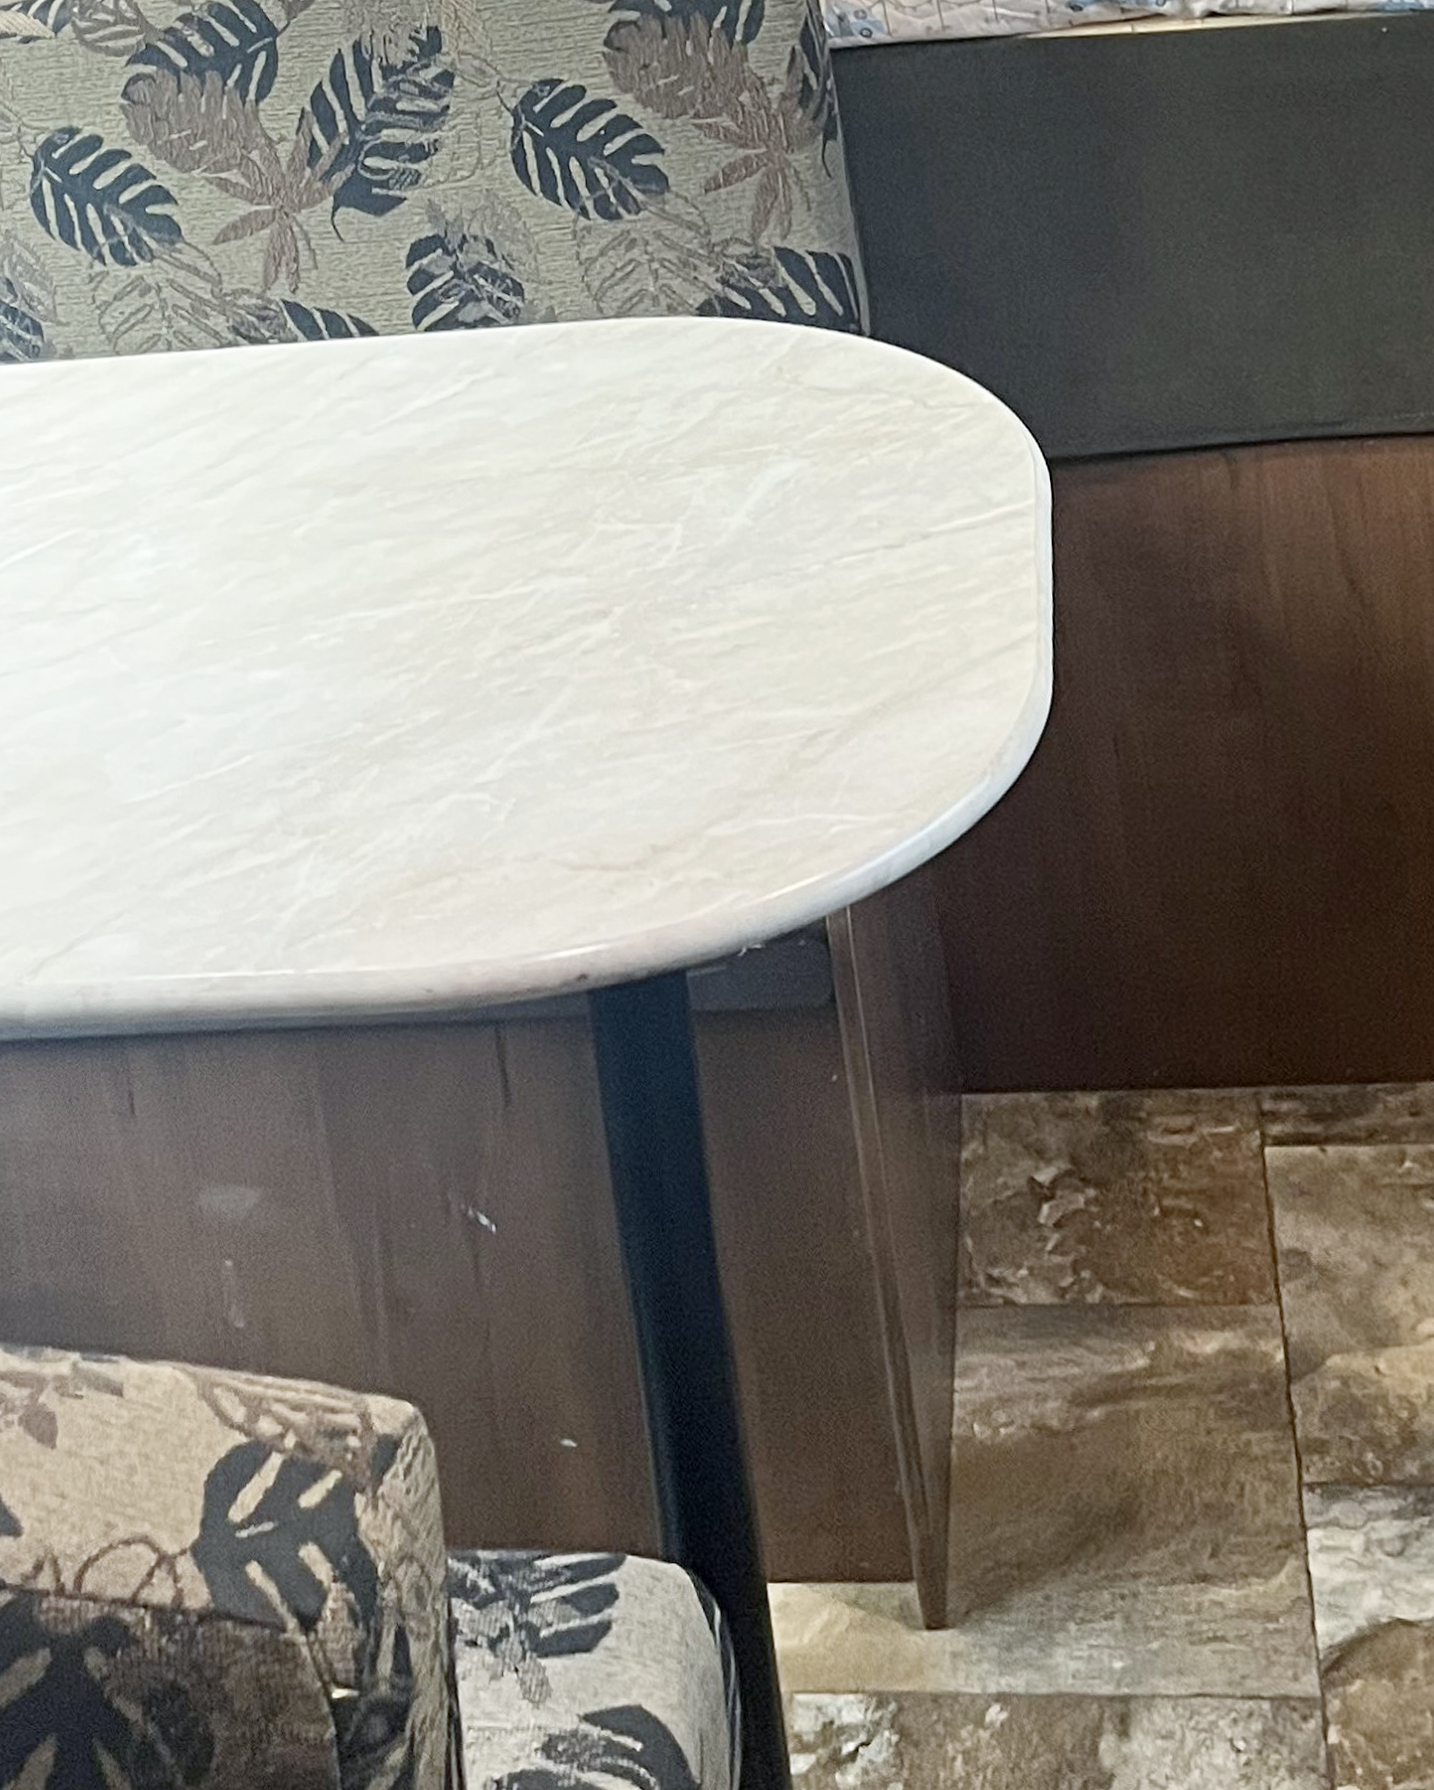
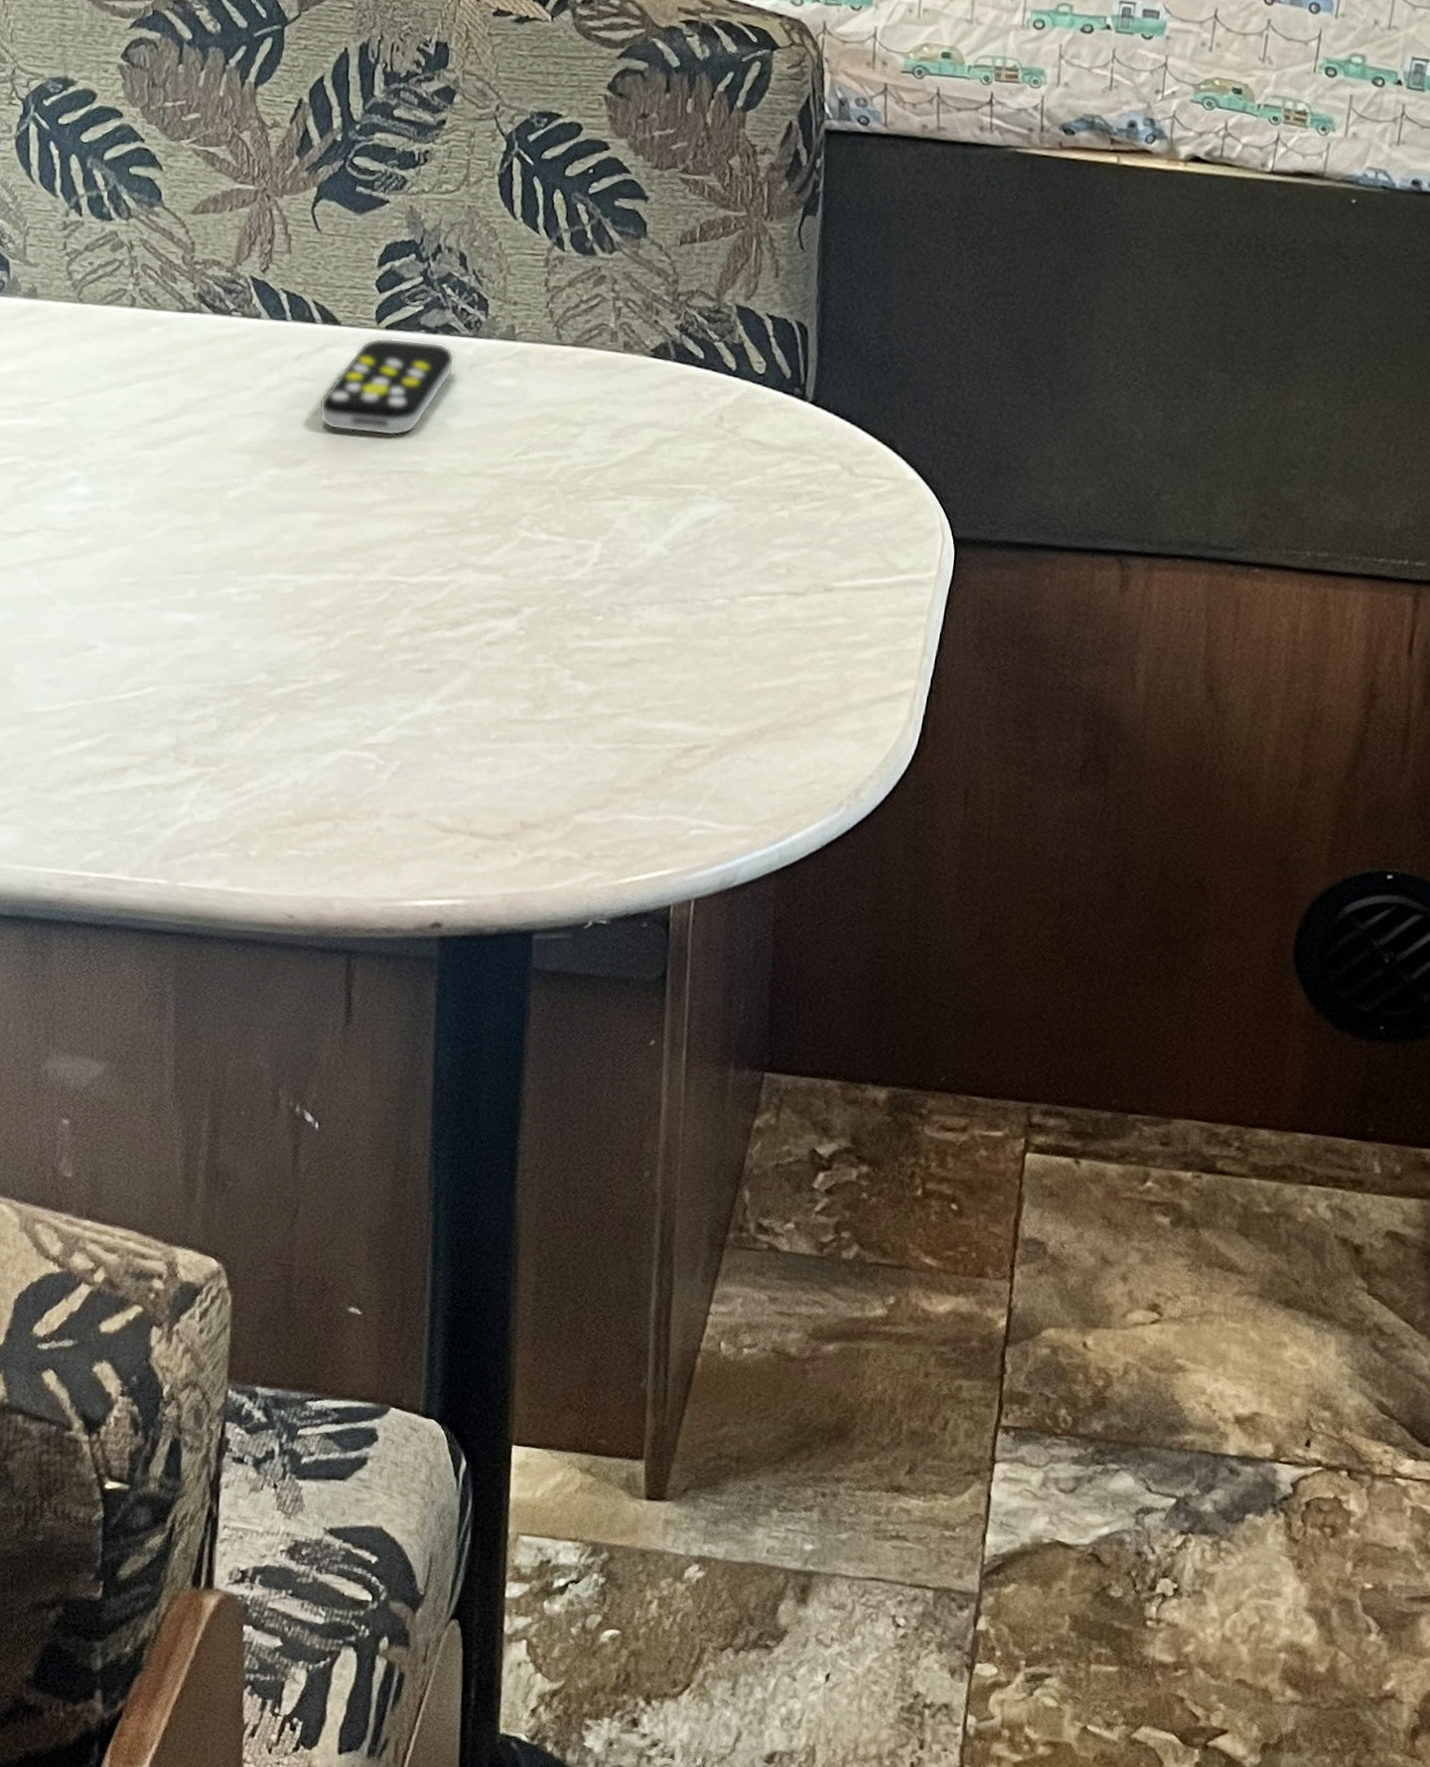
remote control: none [370,337,501,447] -> present [318,337,455,436]

